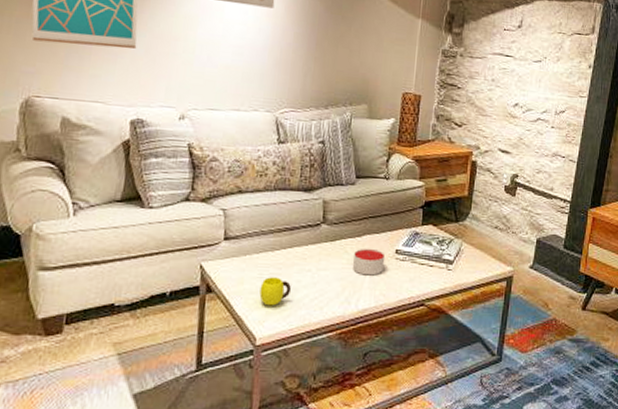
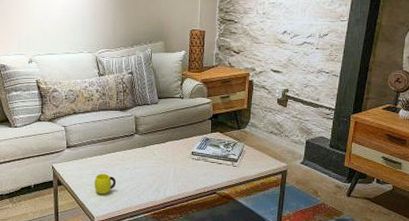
candle: present [353,248,386,276] -> none [160,151,184,172]

